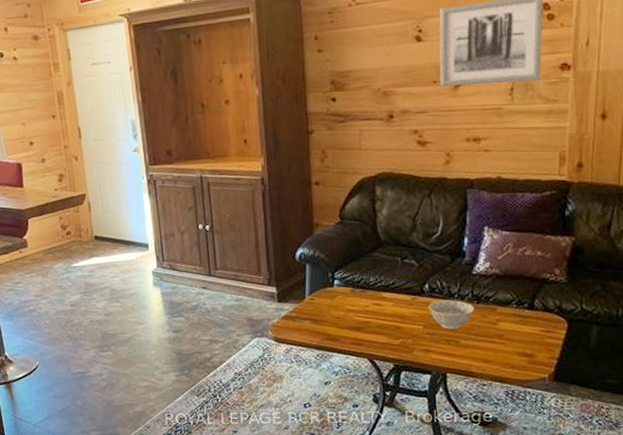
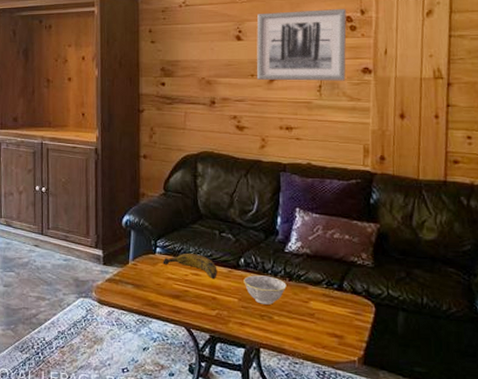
banana: none [341,282,400,308] -> present [163,253,217,279]

